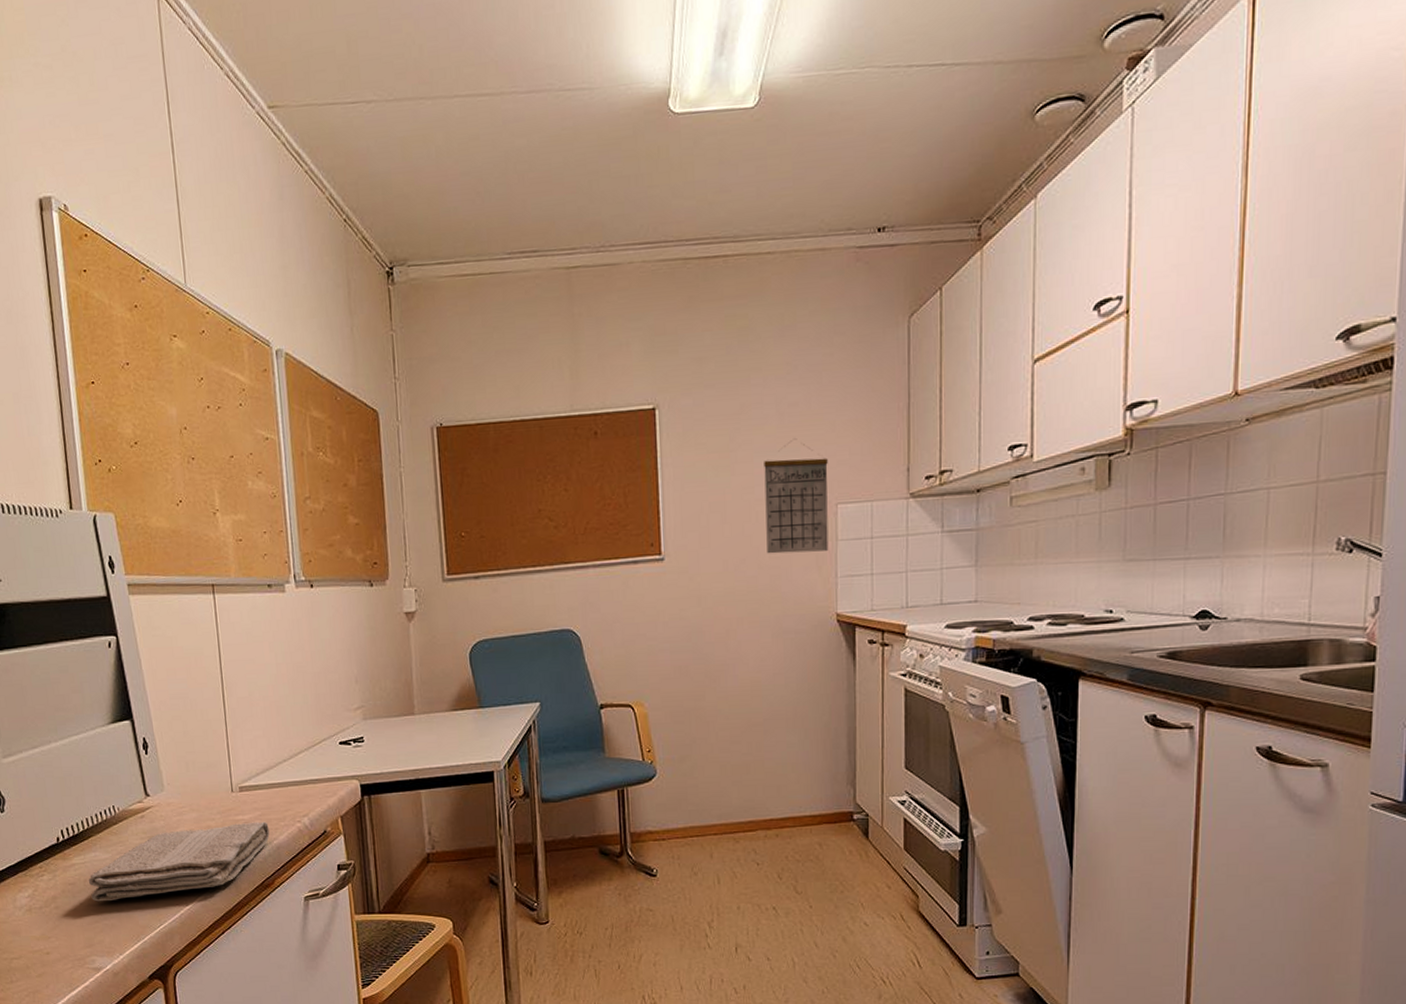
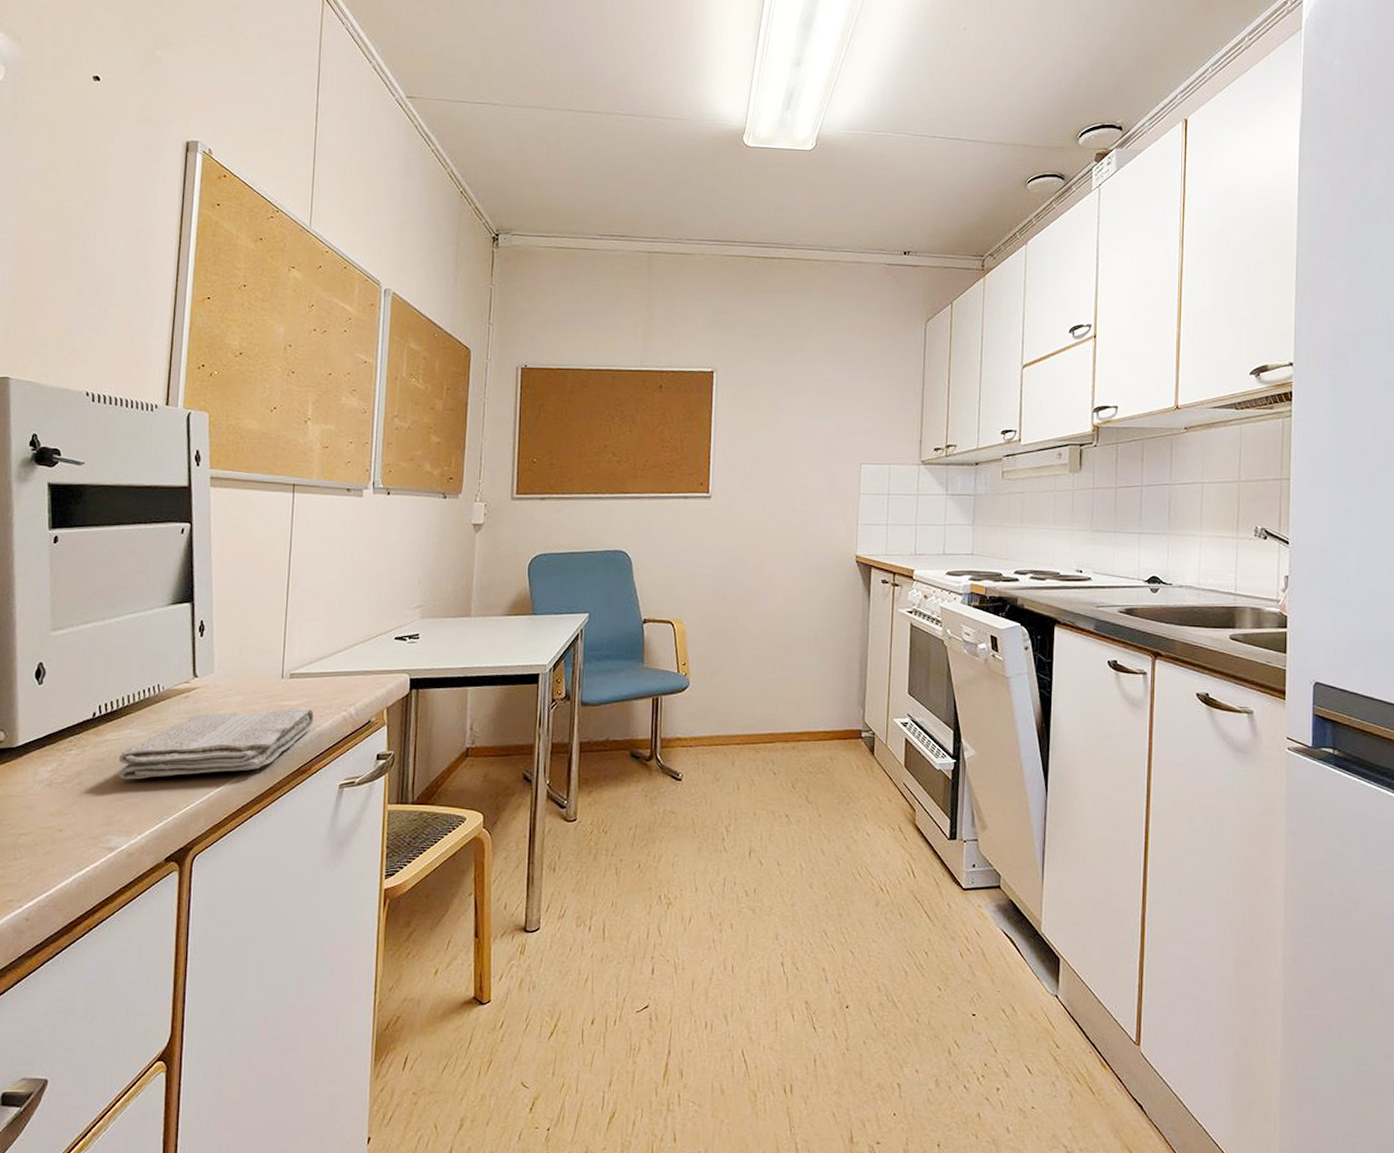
calendar: present [764,438,829,554] -> none [800,408,855,502]

